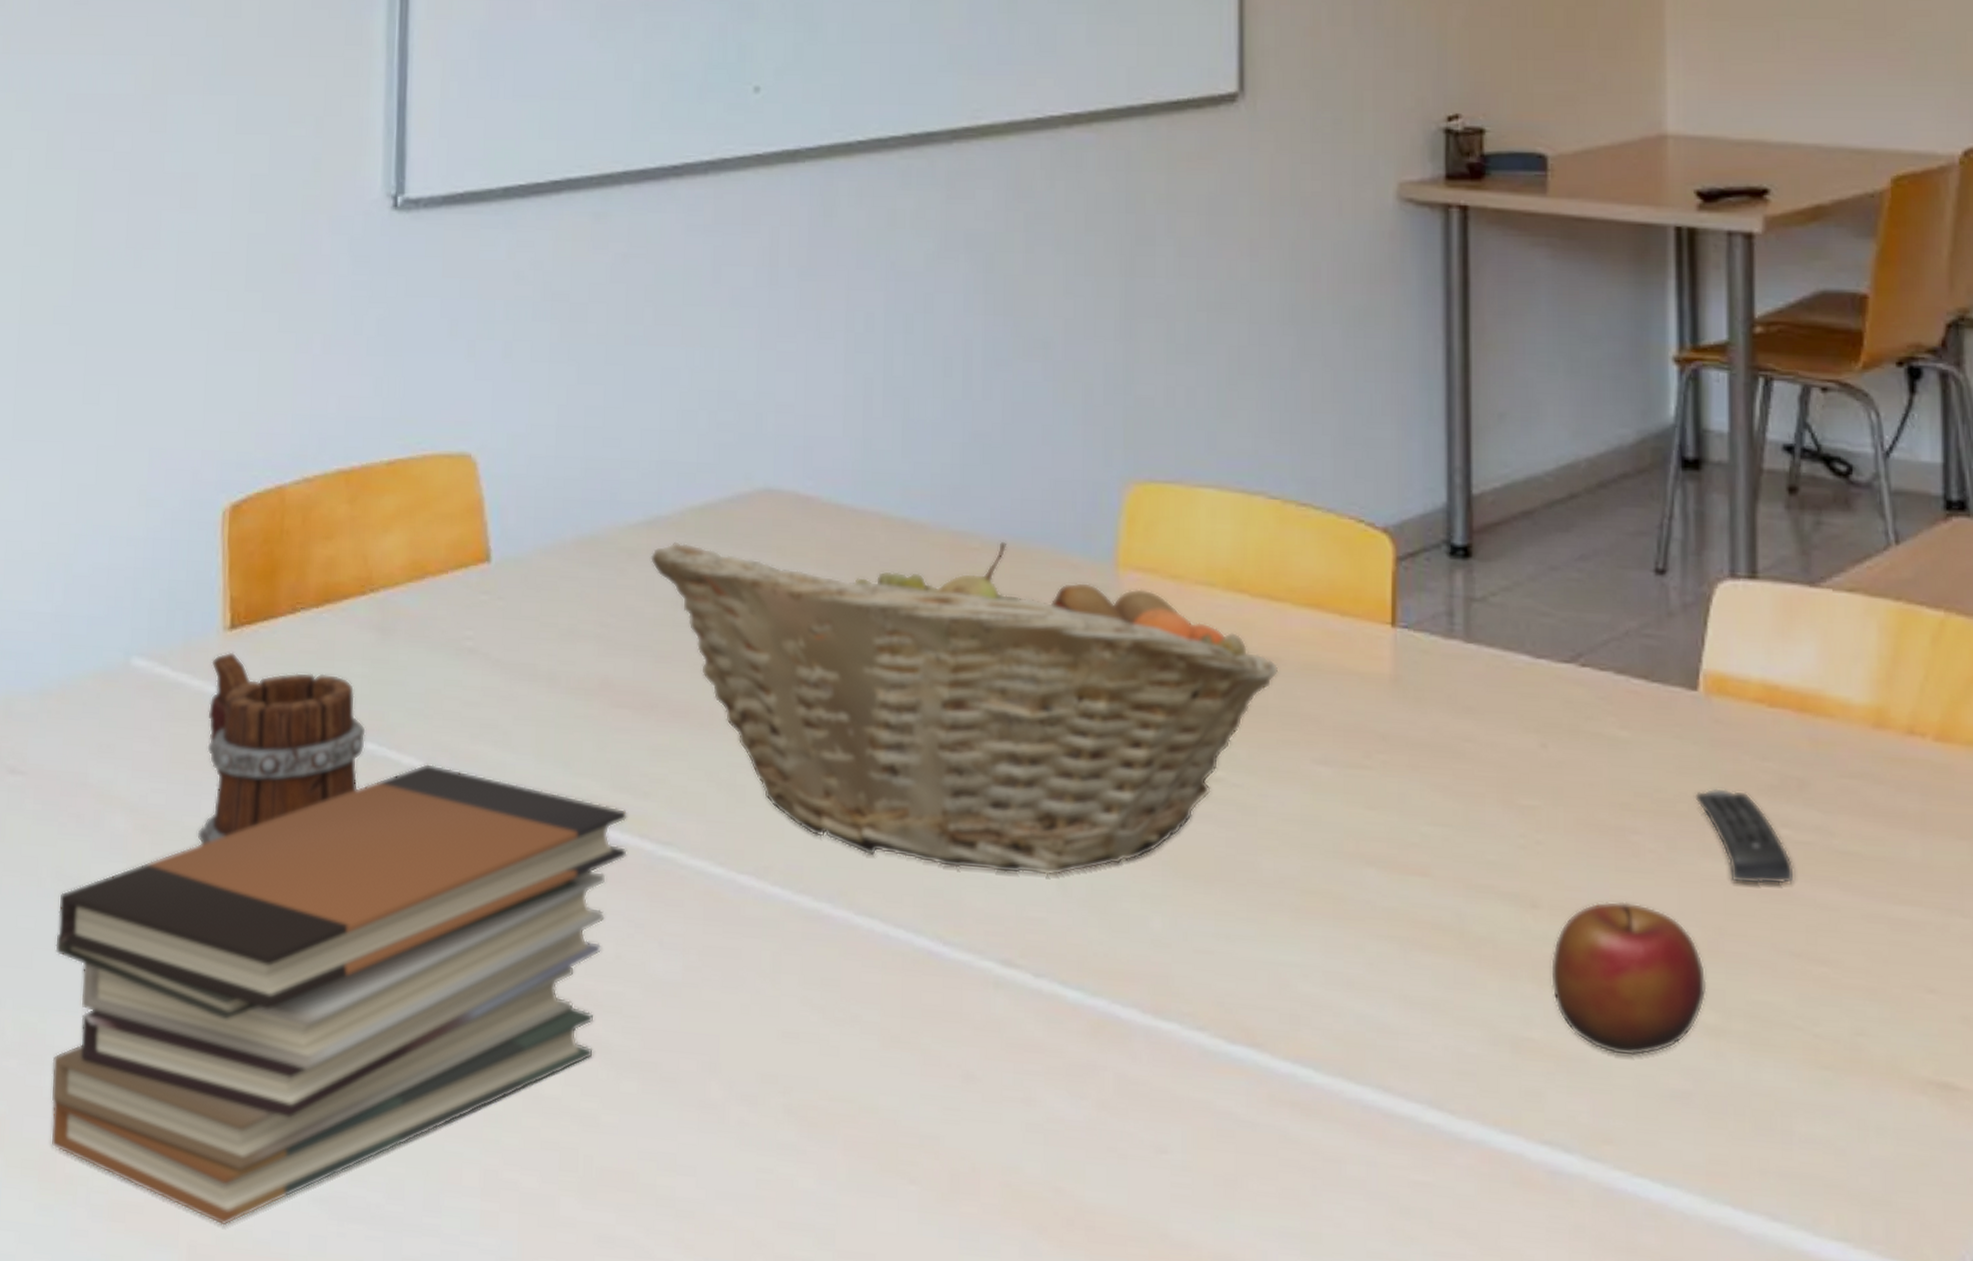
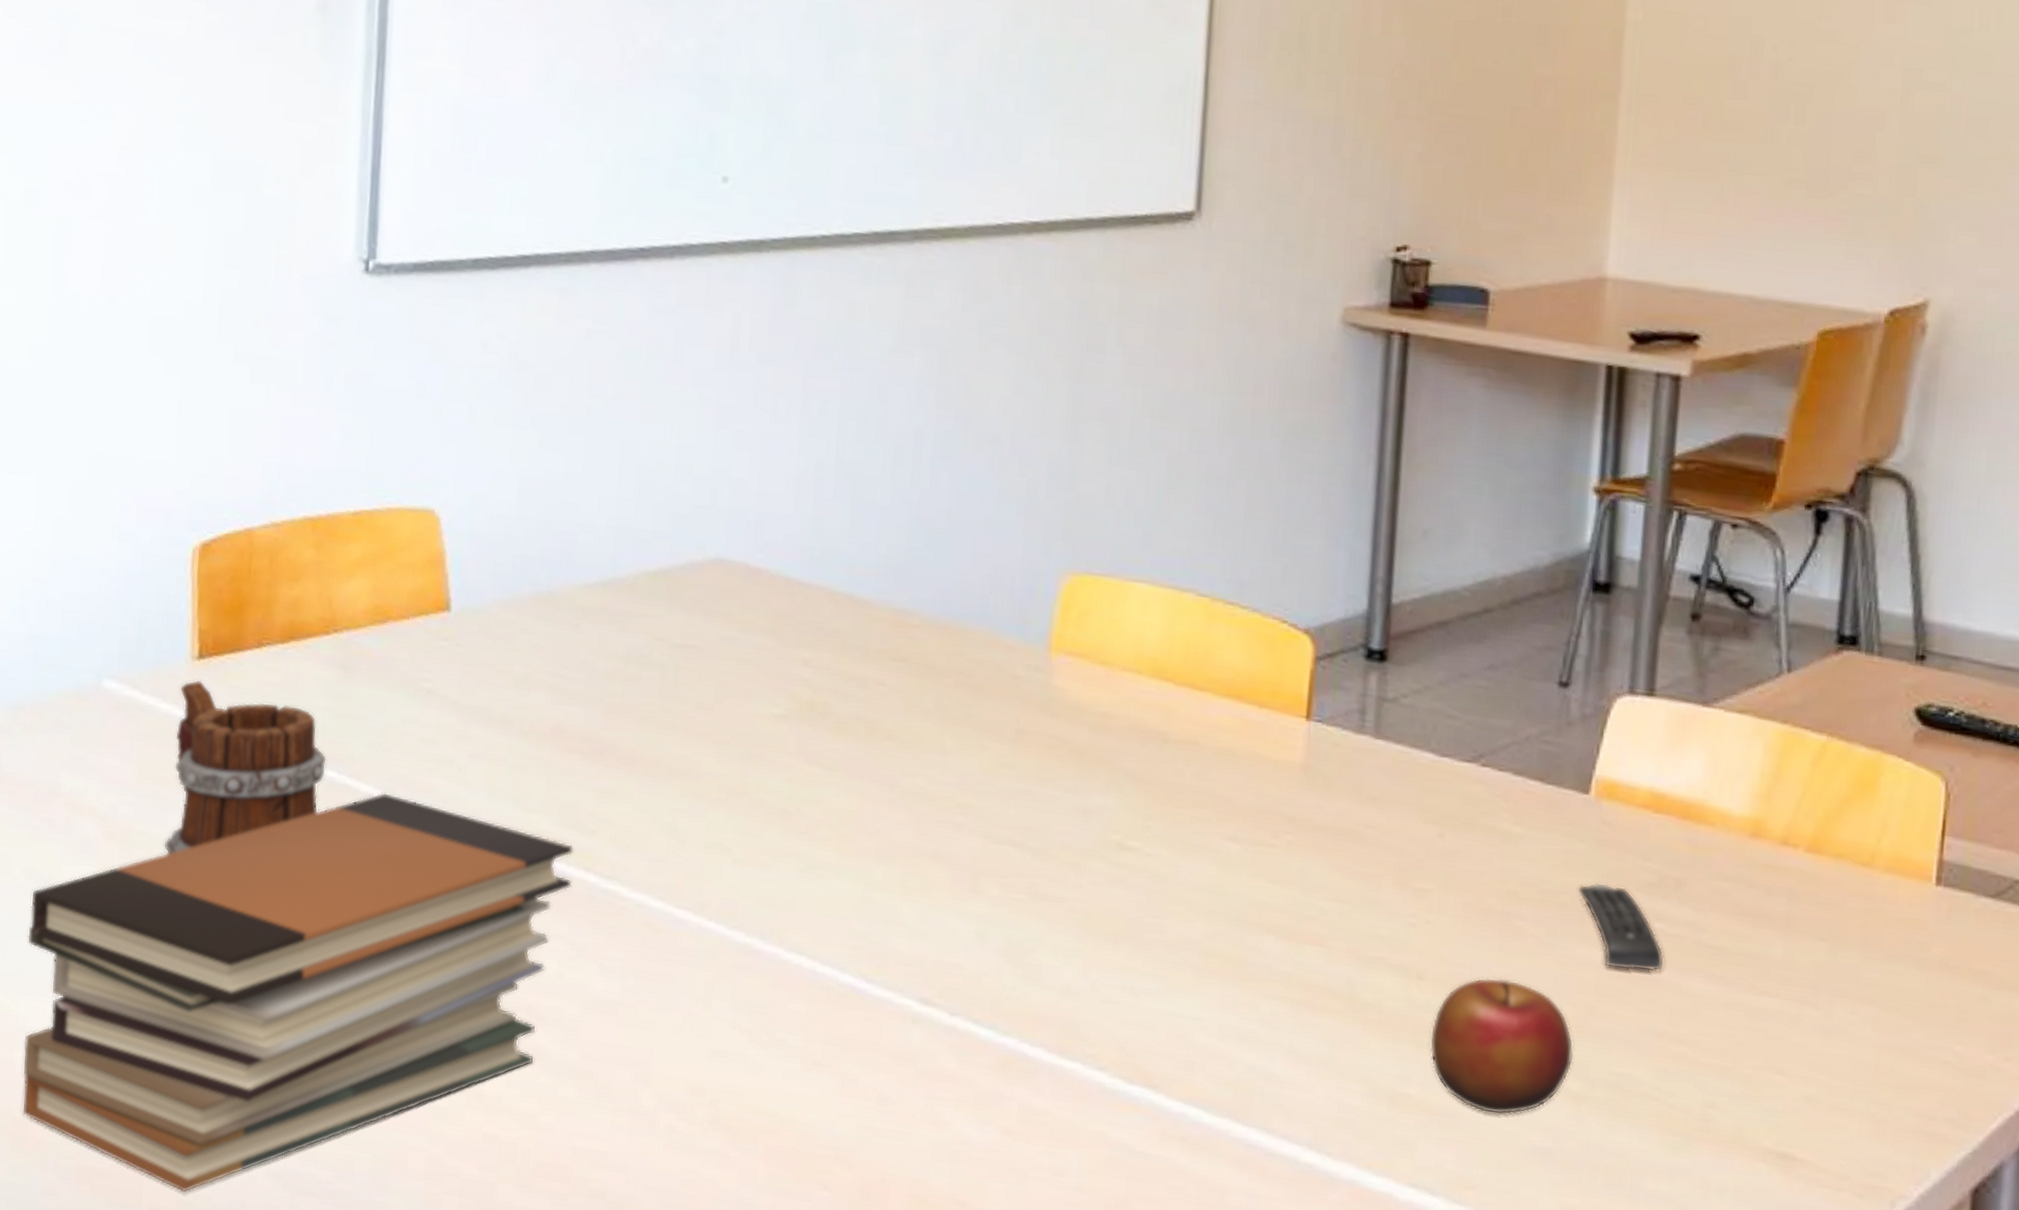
fruit basket: present [651,541,1279,876] -> none [604,602,1197,927]

